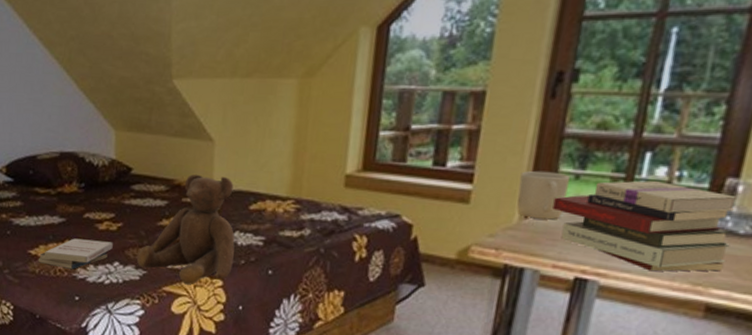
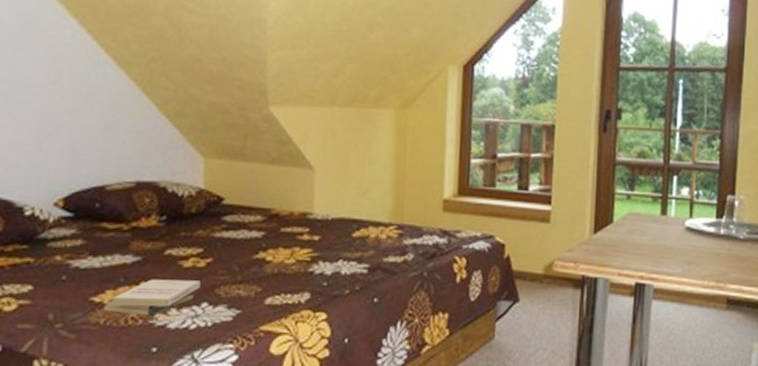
teddy bear: present [137,175,235,284] -> none [229,203,339,320]
mug: present [516,170,570,220] -> none [586,192,623,234]
books: present [552,180,737,272] -> none [614,199,736,273]

